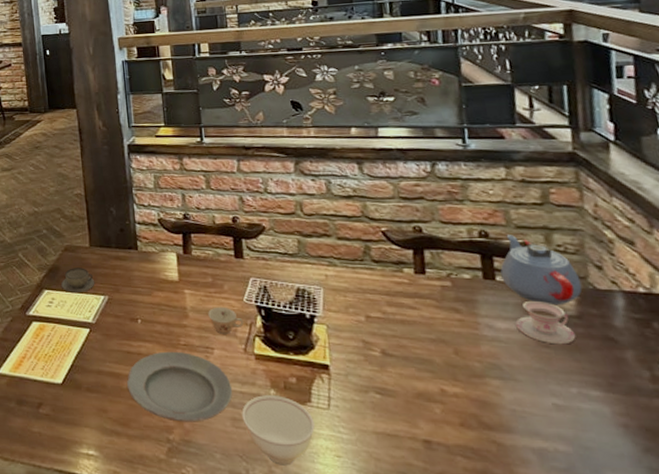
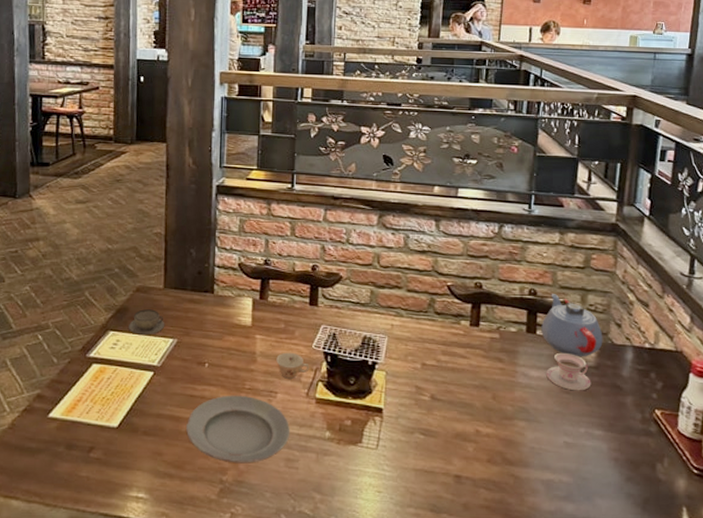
bowl: present [241,395,315,466] -> none [296,437,362,502]

